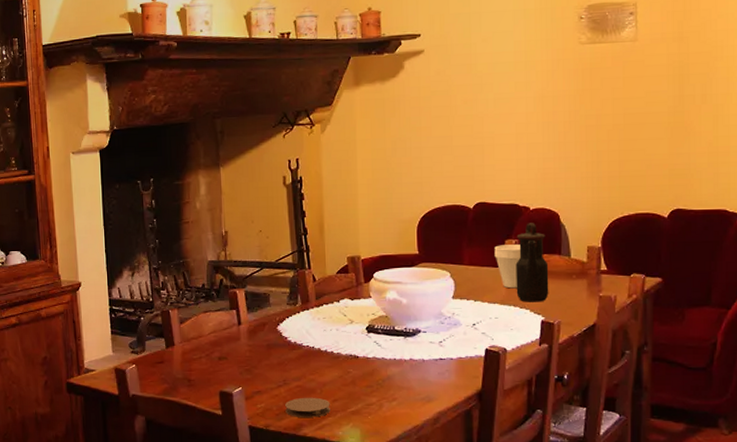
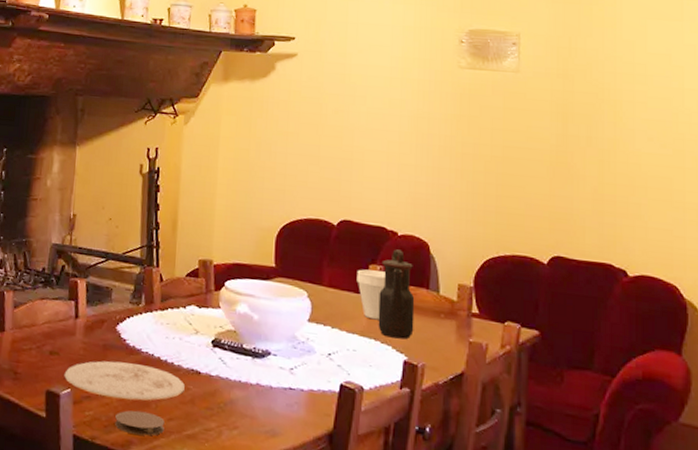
plate: none [234,357,345,390] -> present [64,361,185,401]

